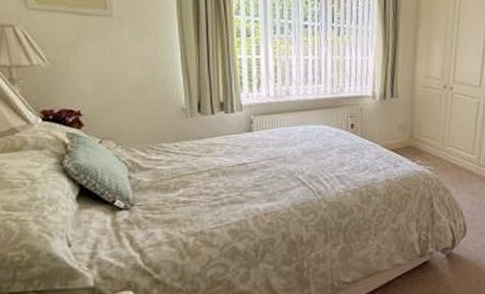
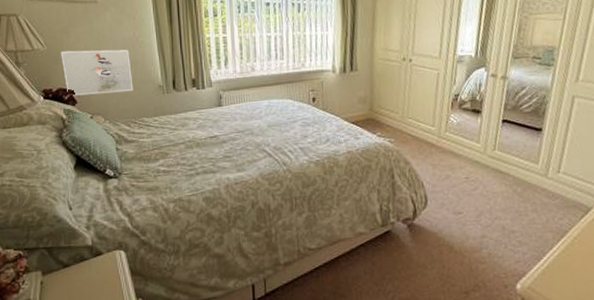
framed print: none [66,67,152,118] -> present [61,49,133,96]

